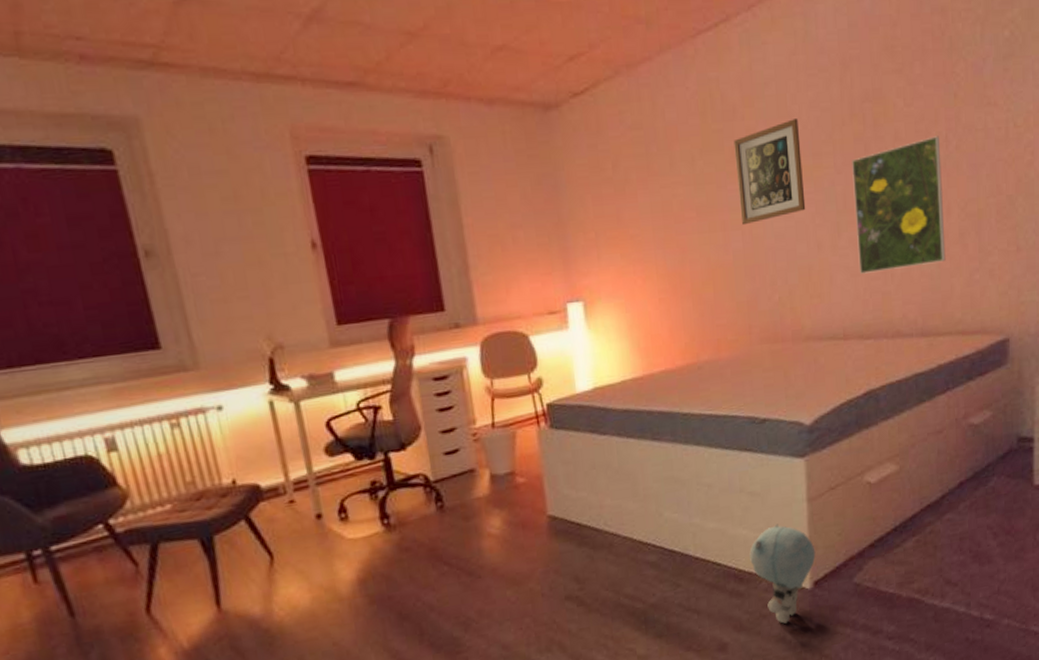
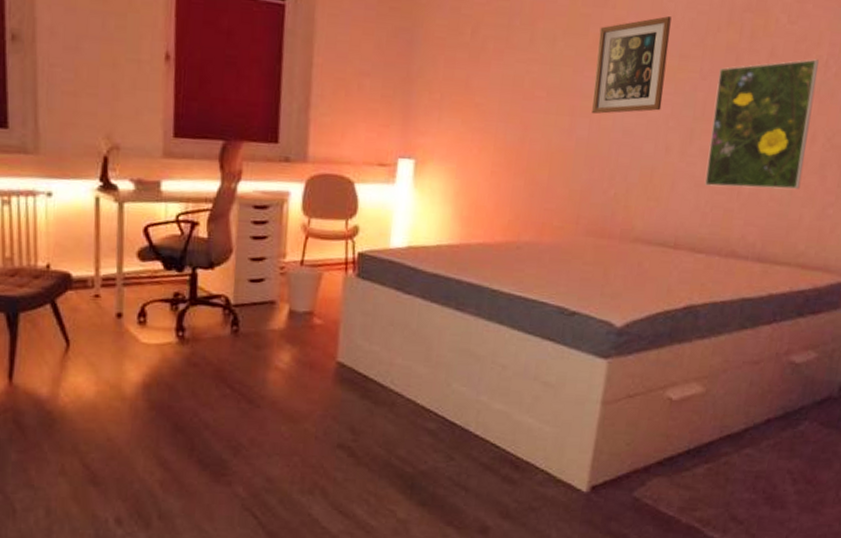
plush toy: present [749,524,816,624] -> none [530,419,600,521]

